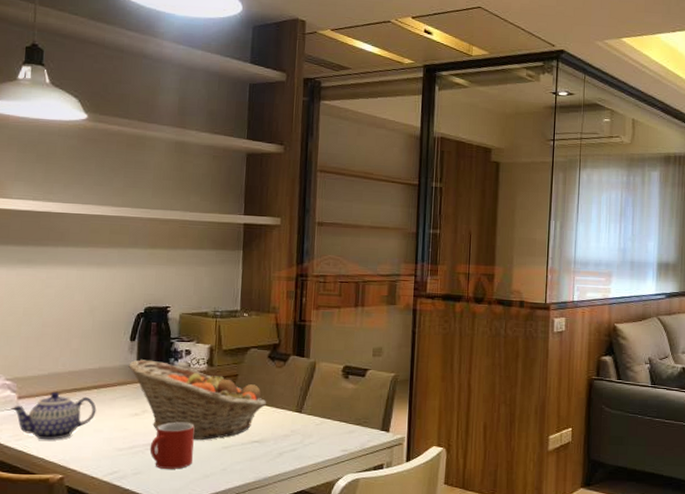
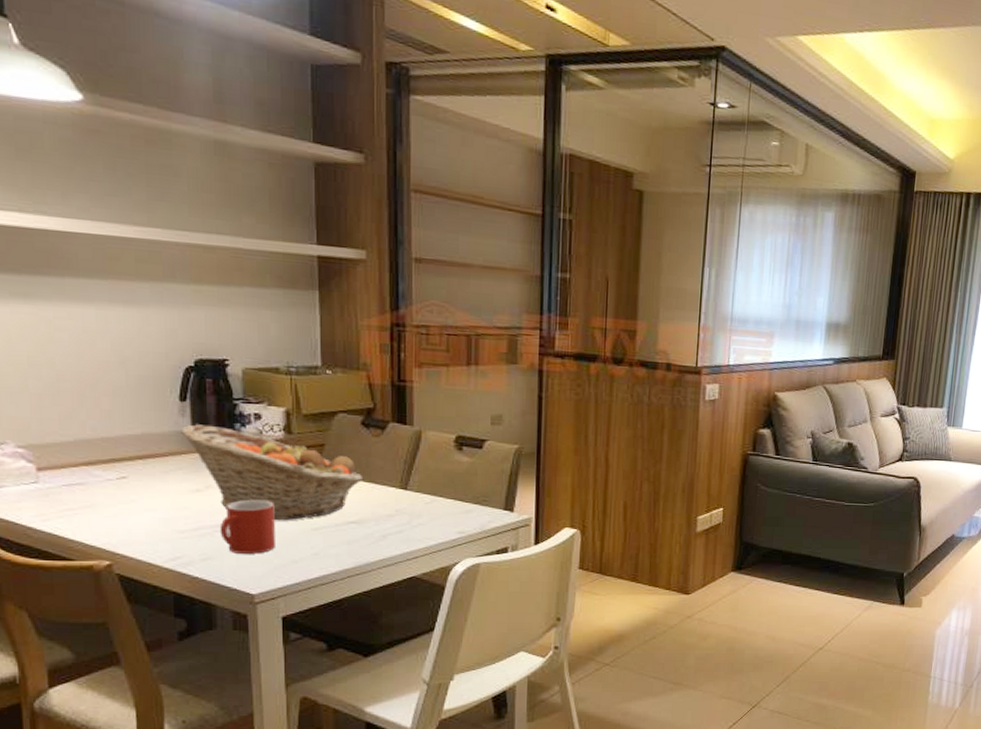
teapot: present [11,391,97,440] -> none [29,462,145,521]

